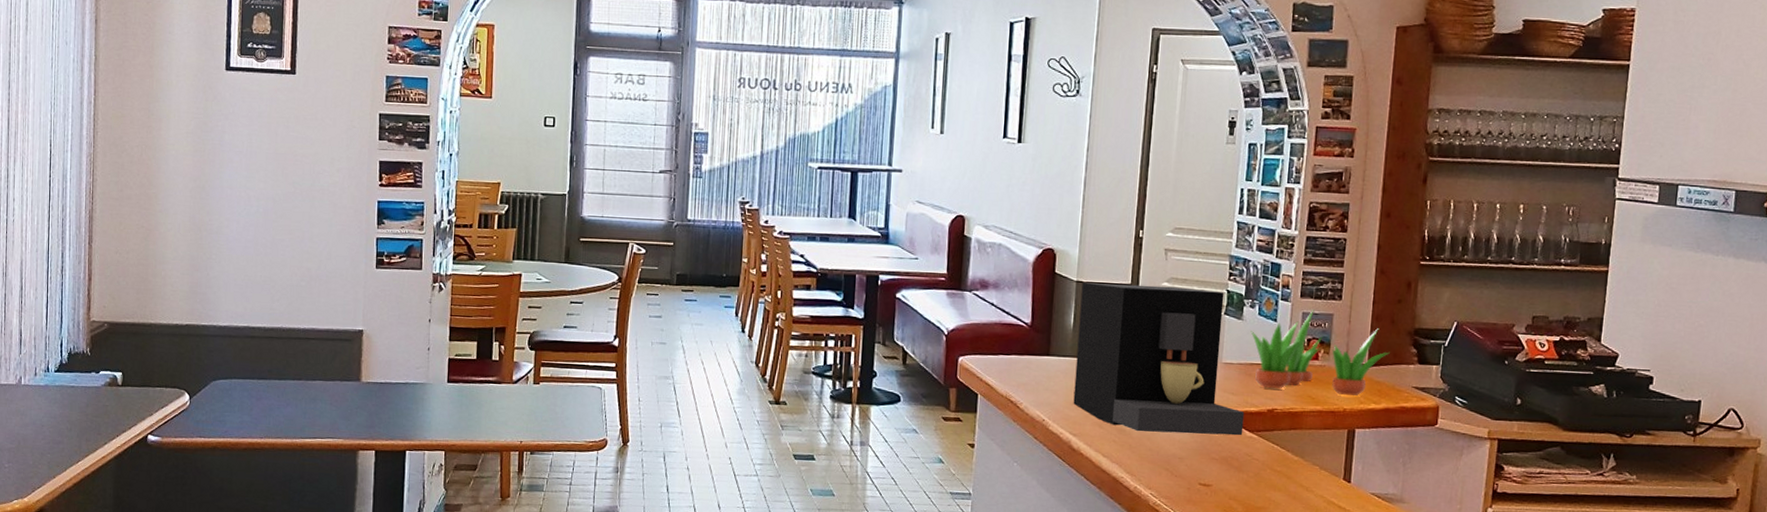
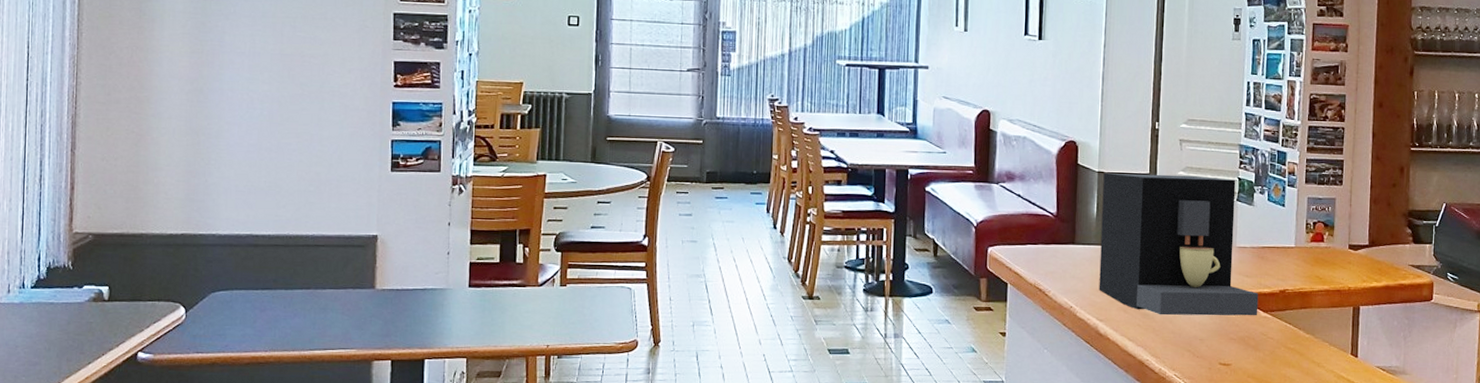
succulent plant: present [1250,310,1390,396] -> none [1261,195,1388,275]

